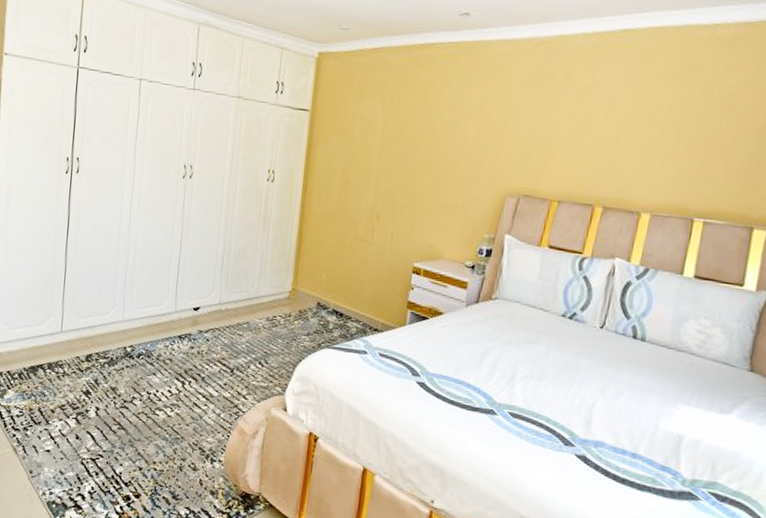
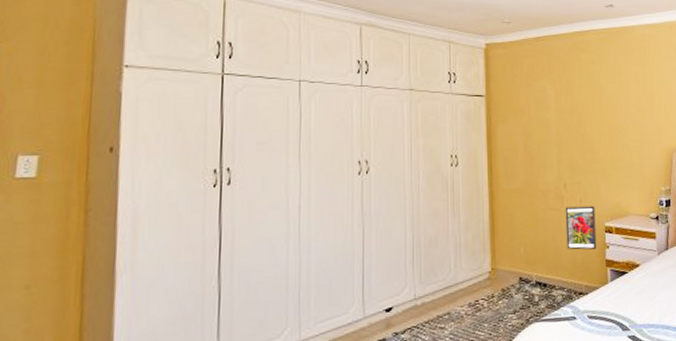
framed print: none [369,240,406,288] -> present [565,205,597,250]

